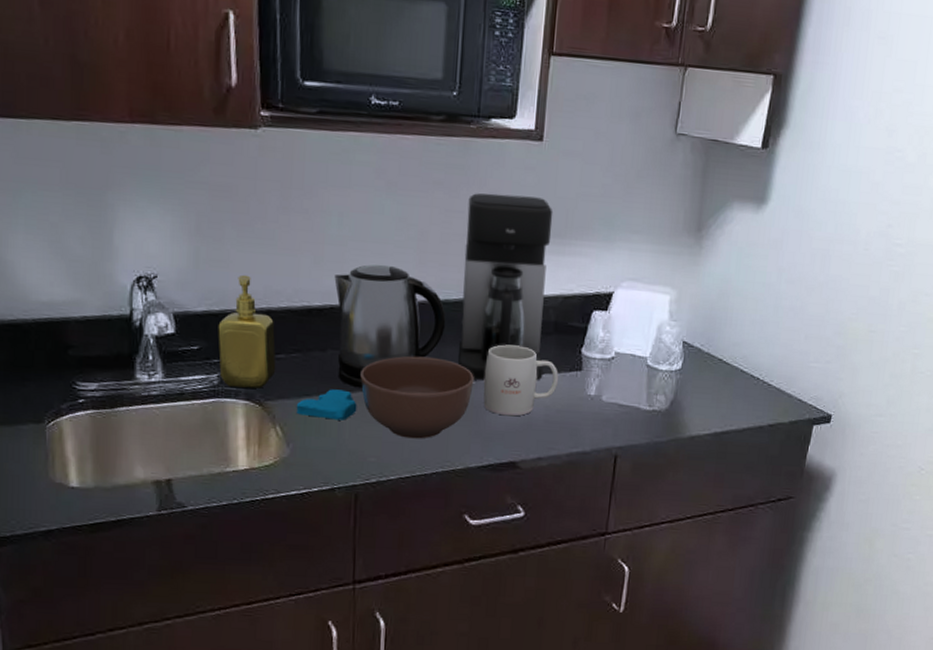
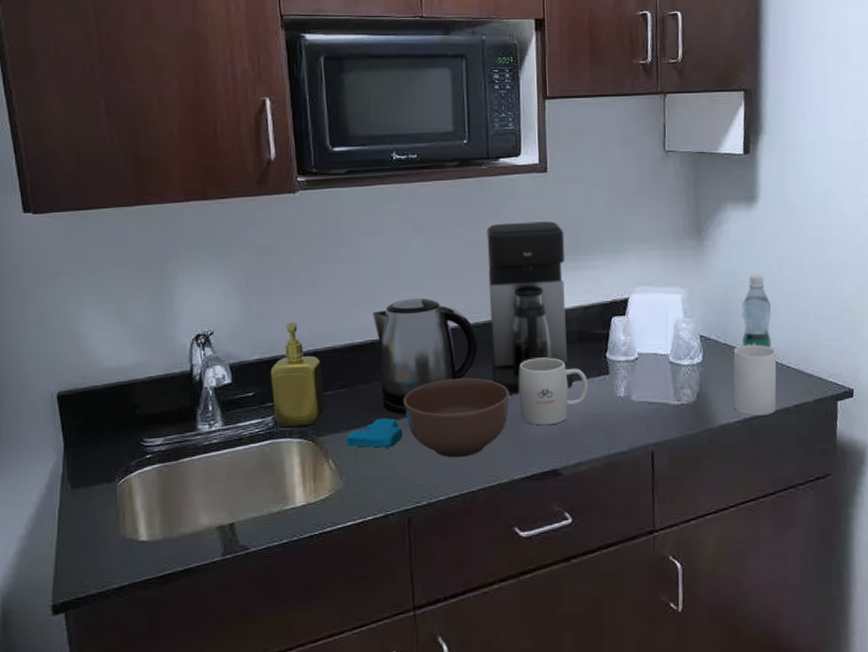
cup: none [707,357,760,432] -> present [733,345,777,416]
bottle: none [725,283,763,363] -> present [741,275,772,348]

